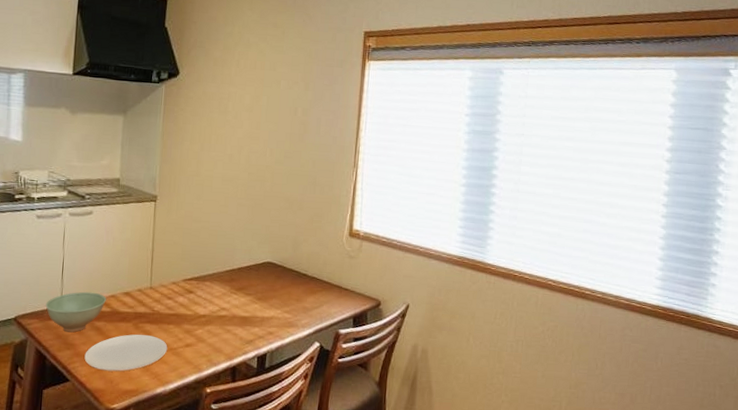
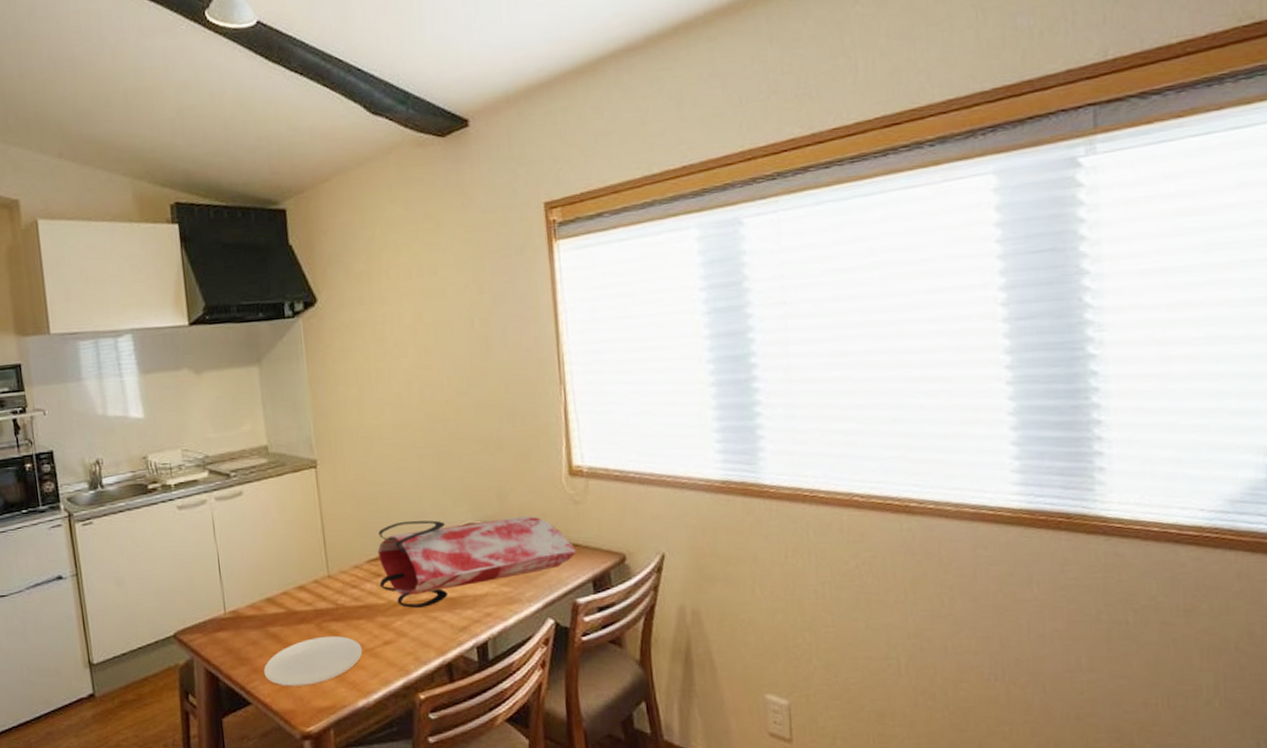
bowl: present [45,291,106,333] -> none [206,591,278,645]
bag: none [190,253,345,321] -> present [377,515,576,608]

